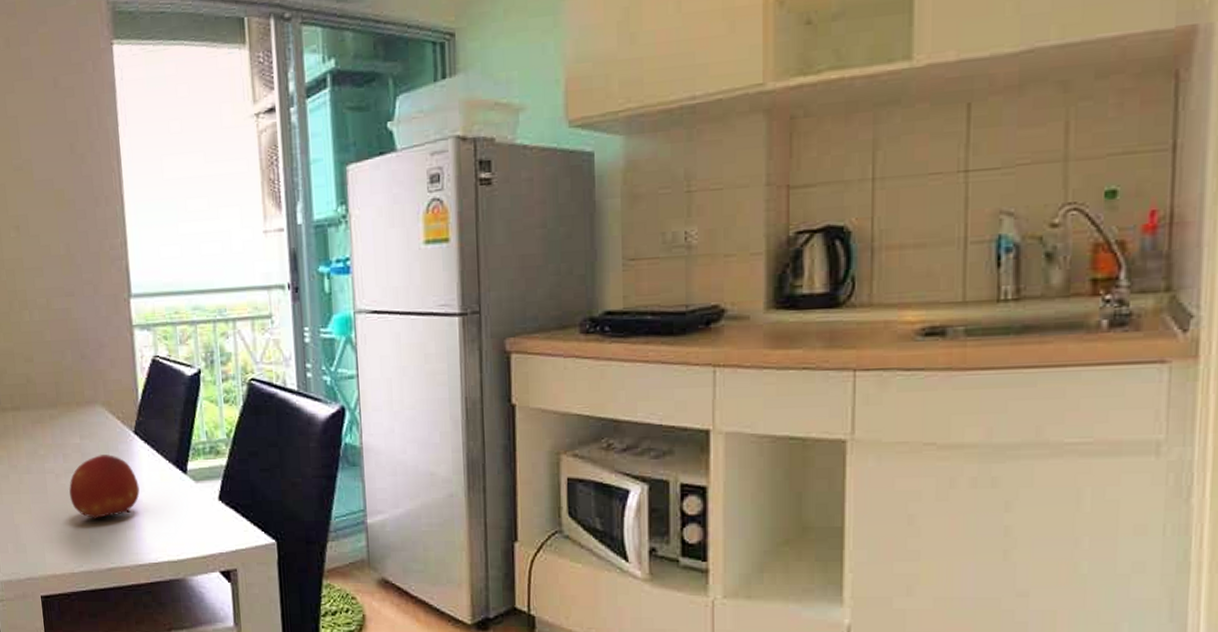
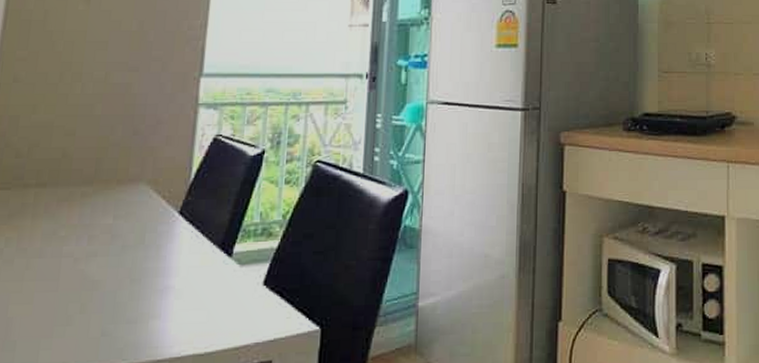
fruit: present [69,455,140,521] -> none [86,236,174,311]

